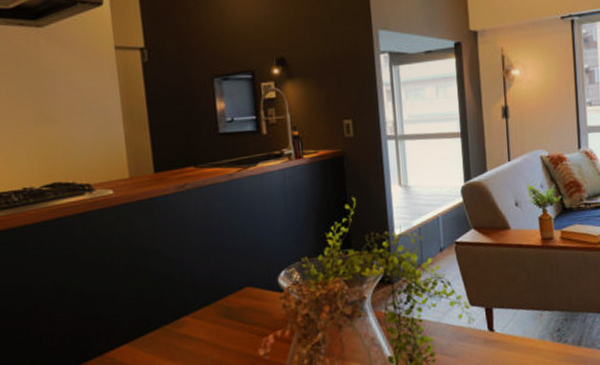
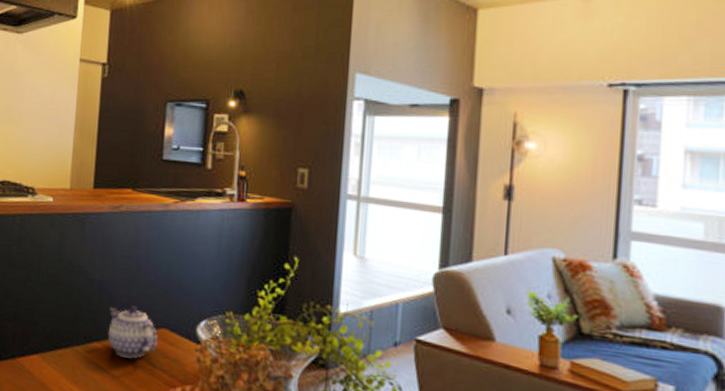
teapot: none [192,273,244,323] -> present [107,305,158,359]

